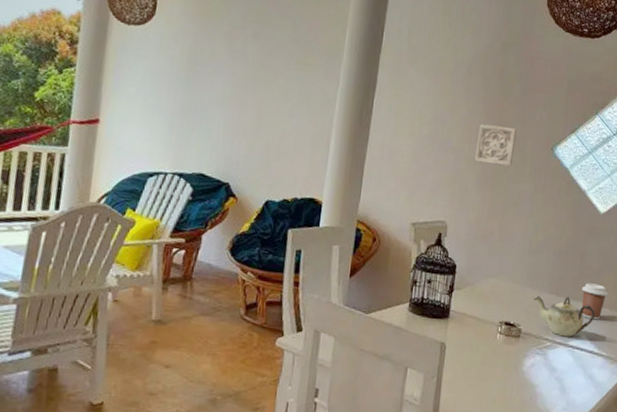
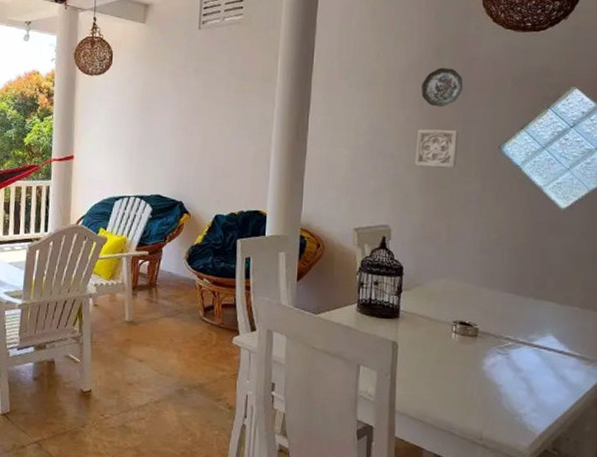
decorative plate: none [485,63,525,104] -> present [421,67,464,107]
teapot: present [533,295,595,337] -> none [489,295,562,337]
coffee cup: present [581,283,609,320] -> none [545,281,578,319]

